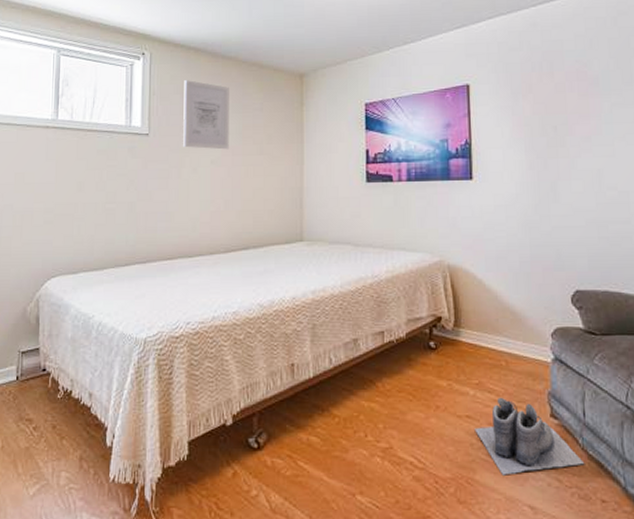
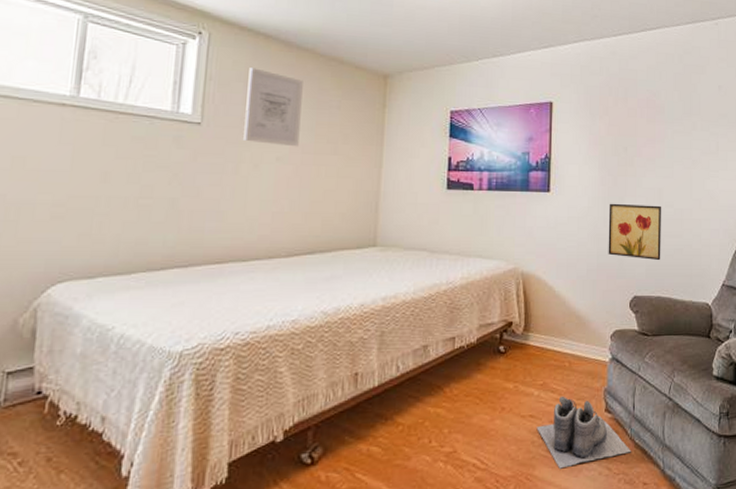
wall art: none [539,188,606,251] -> present [608,203,662,261]

